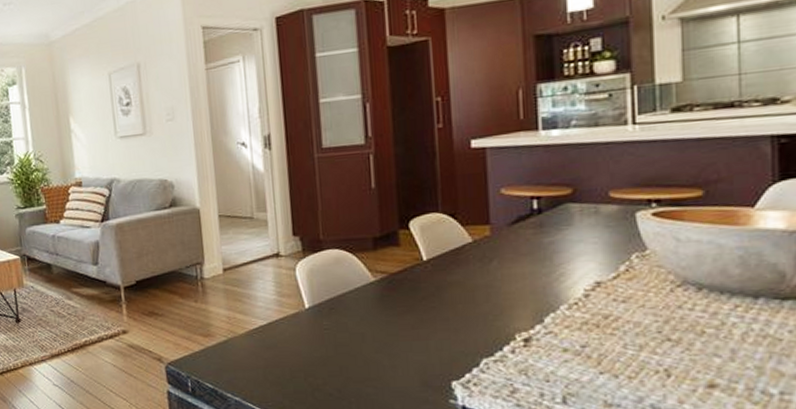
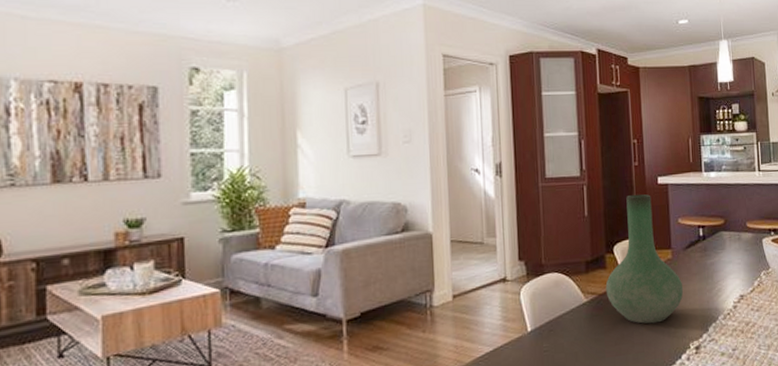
vase: none [399,161,508,309] -> present [605,194,684,324]

